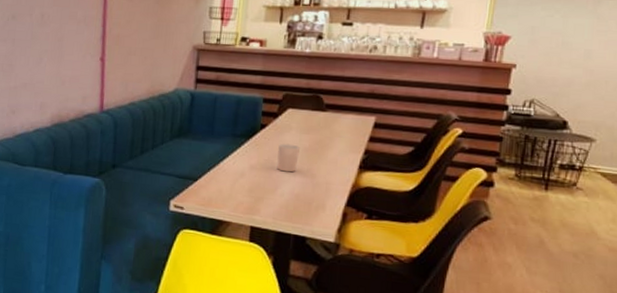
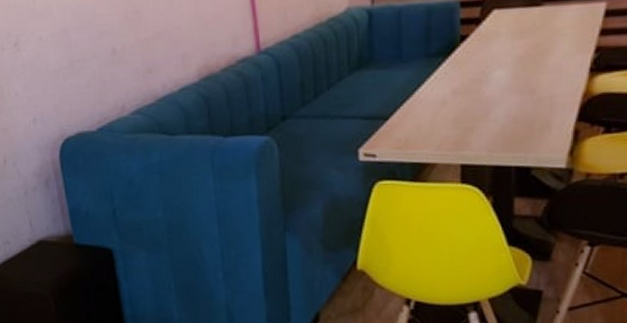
candle holder: present [277,143,301,173] -> none [485,54,514,91]

